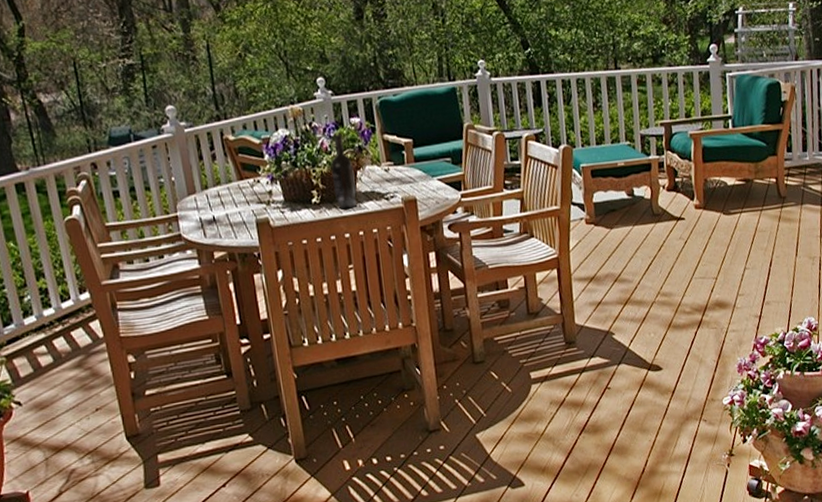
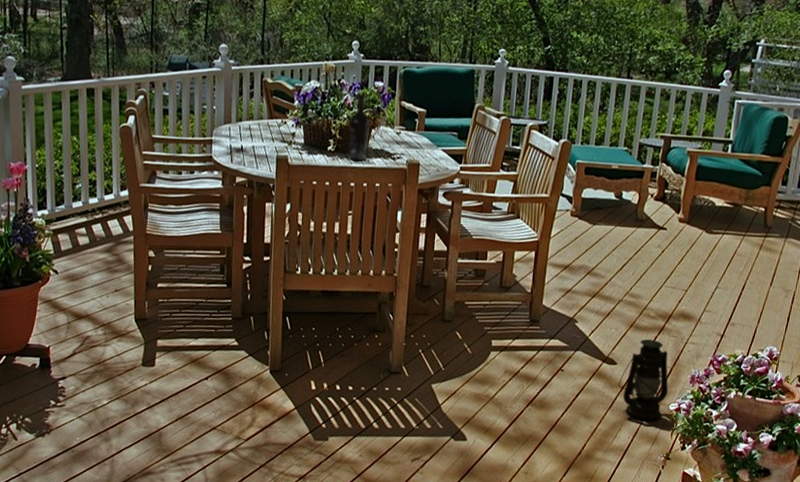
lantern: none [667,335,719,423] -> present [618,339,668,422]

